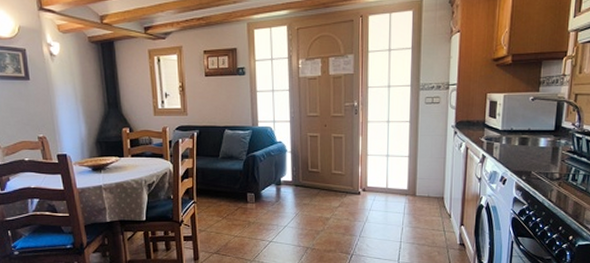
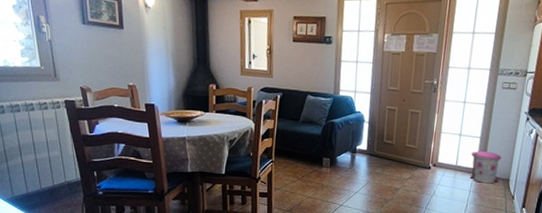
trash can: none [401,170,435,204] -> present [470,150,502,184]

